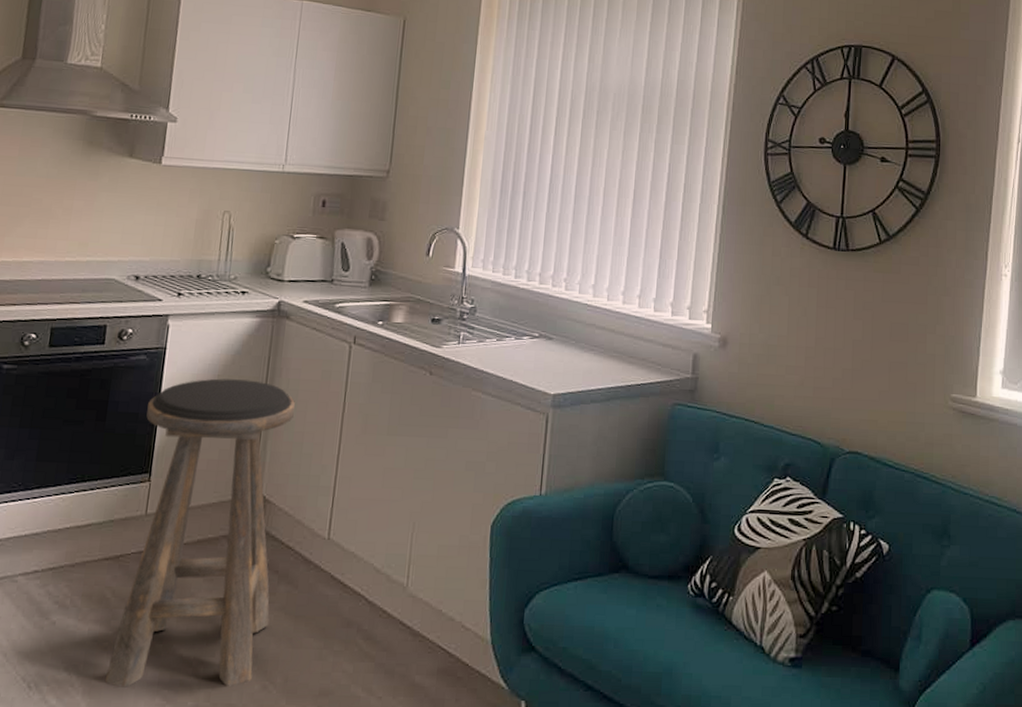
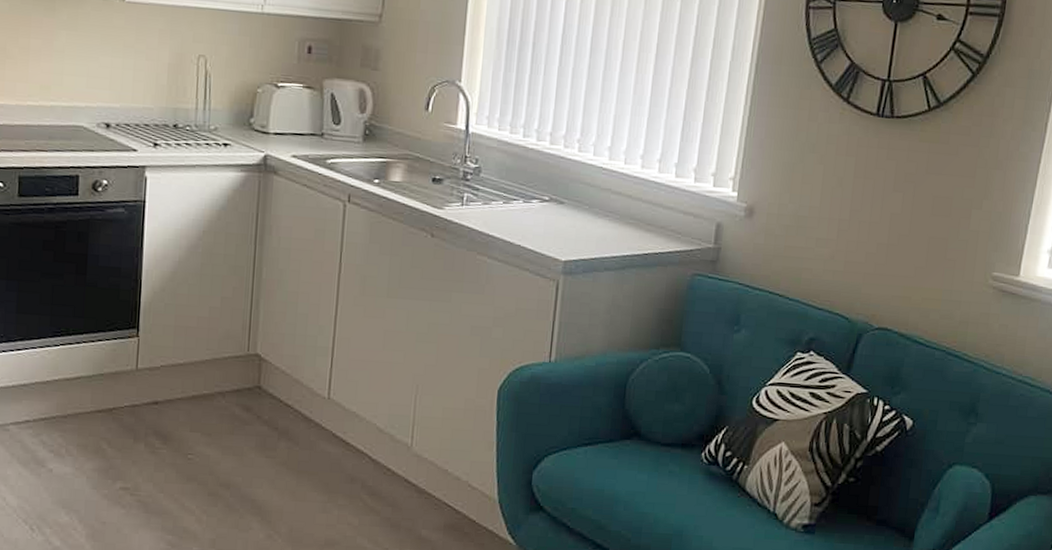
stool: present [106,378,295,688] -> none [108,234,287,534]

